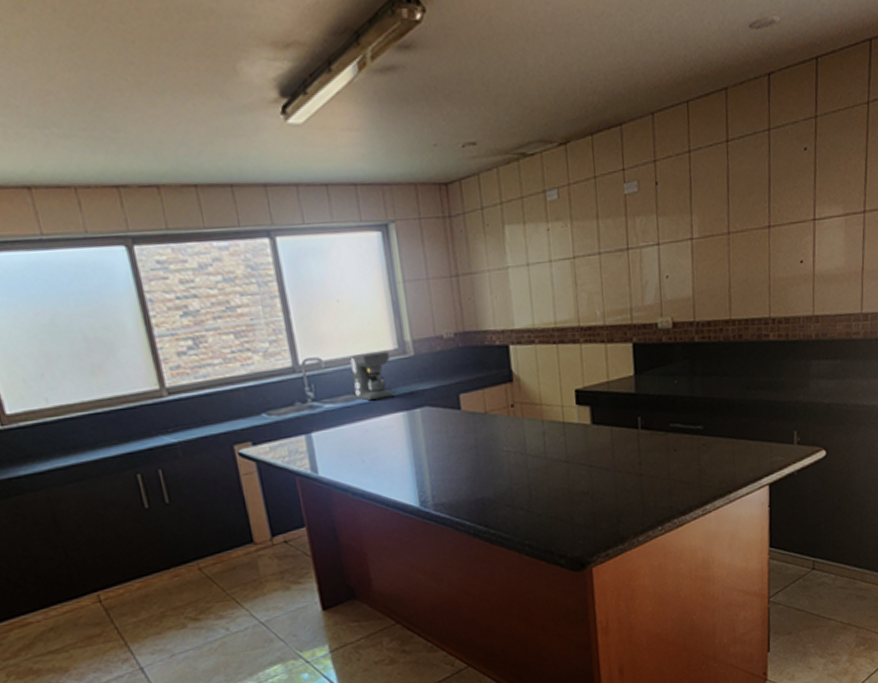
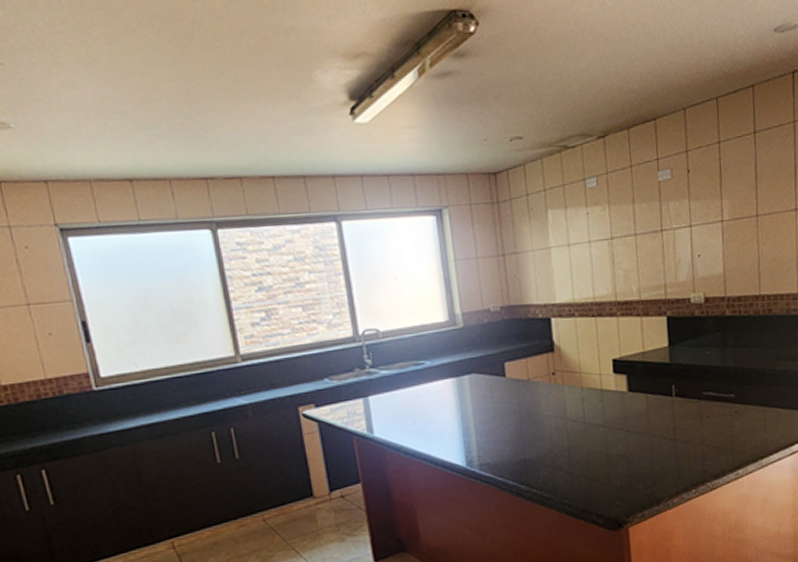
coffee maker: present [350,352,395,400] -> none [405,323,446,367]

